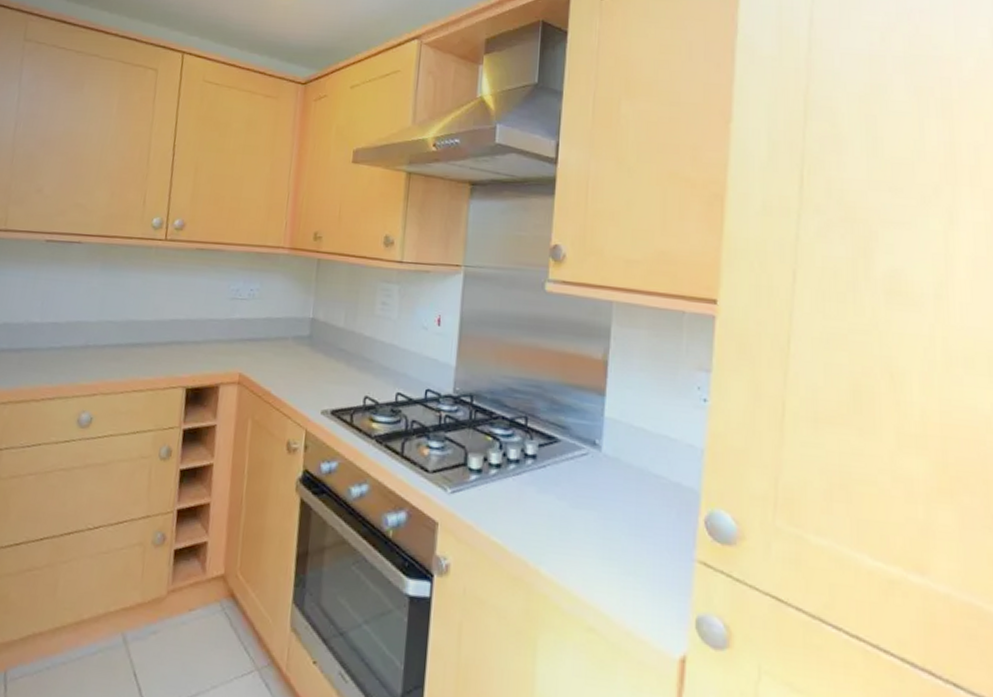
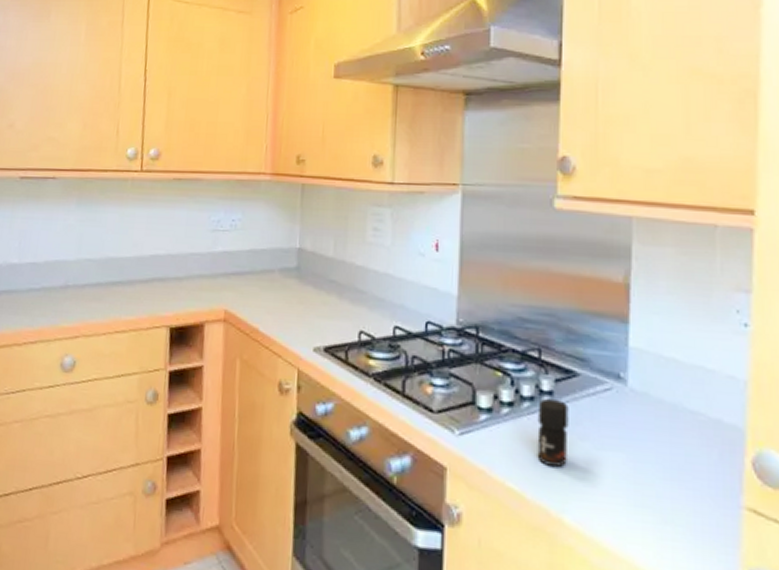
jar: none [519,461,550,523] -> present [537,398,569,467]

